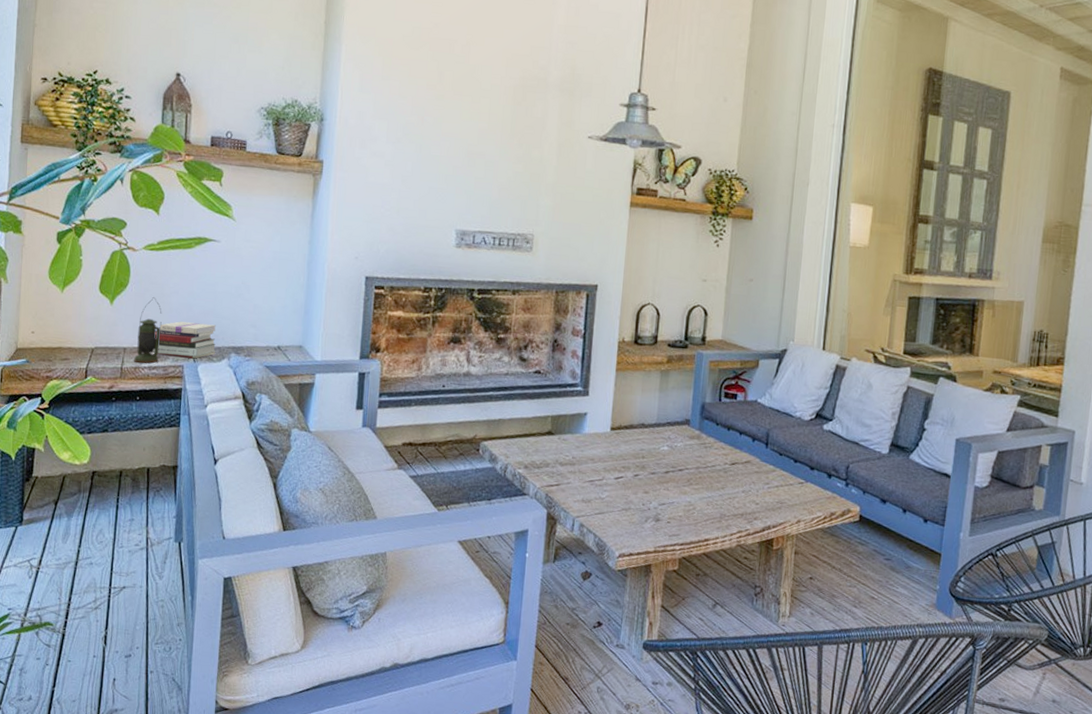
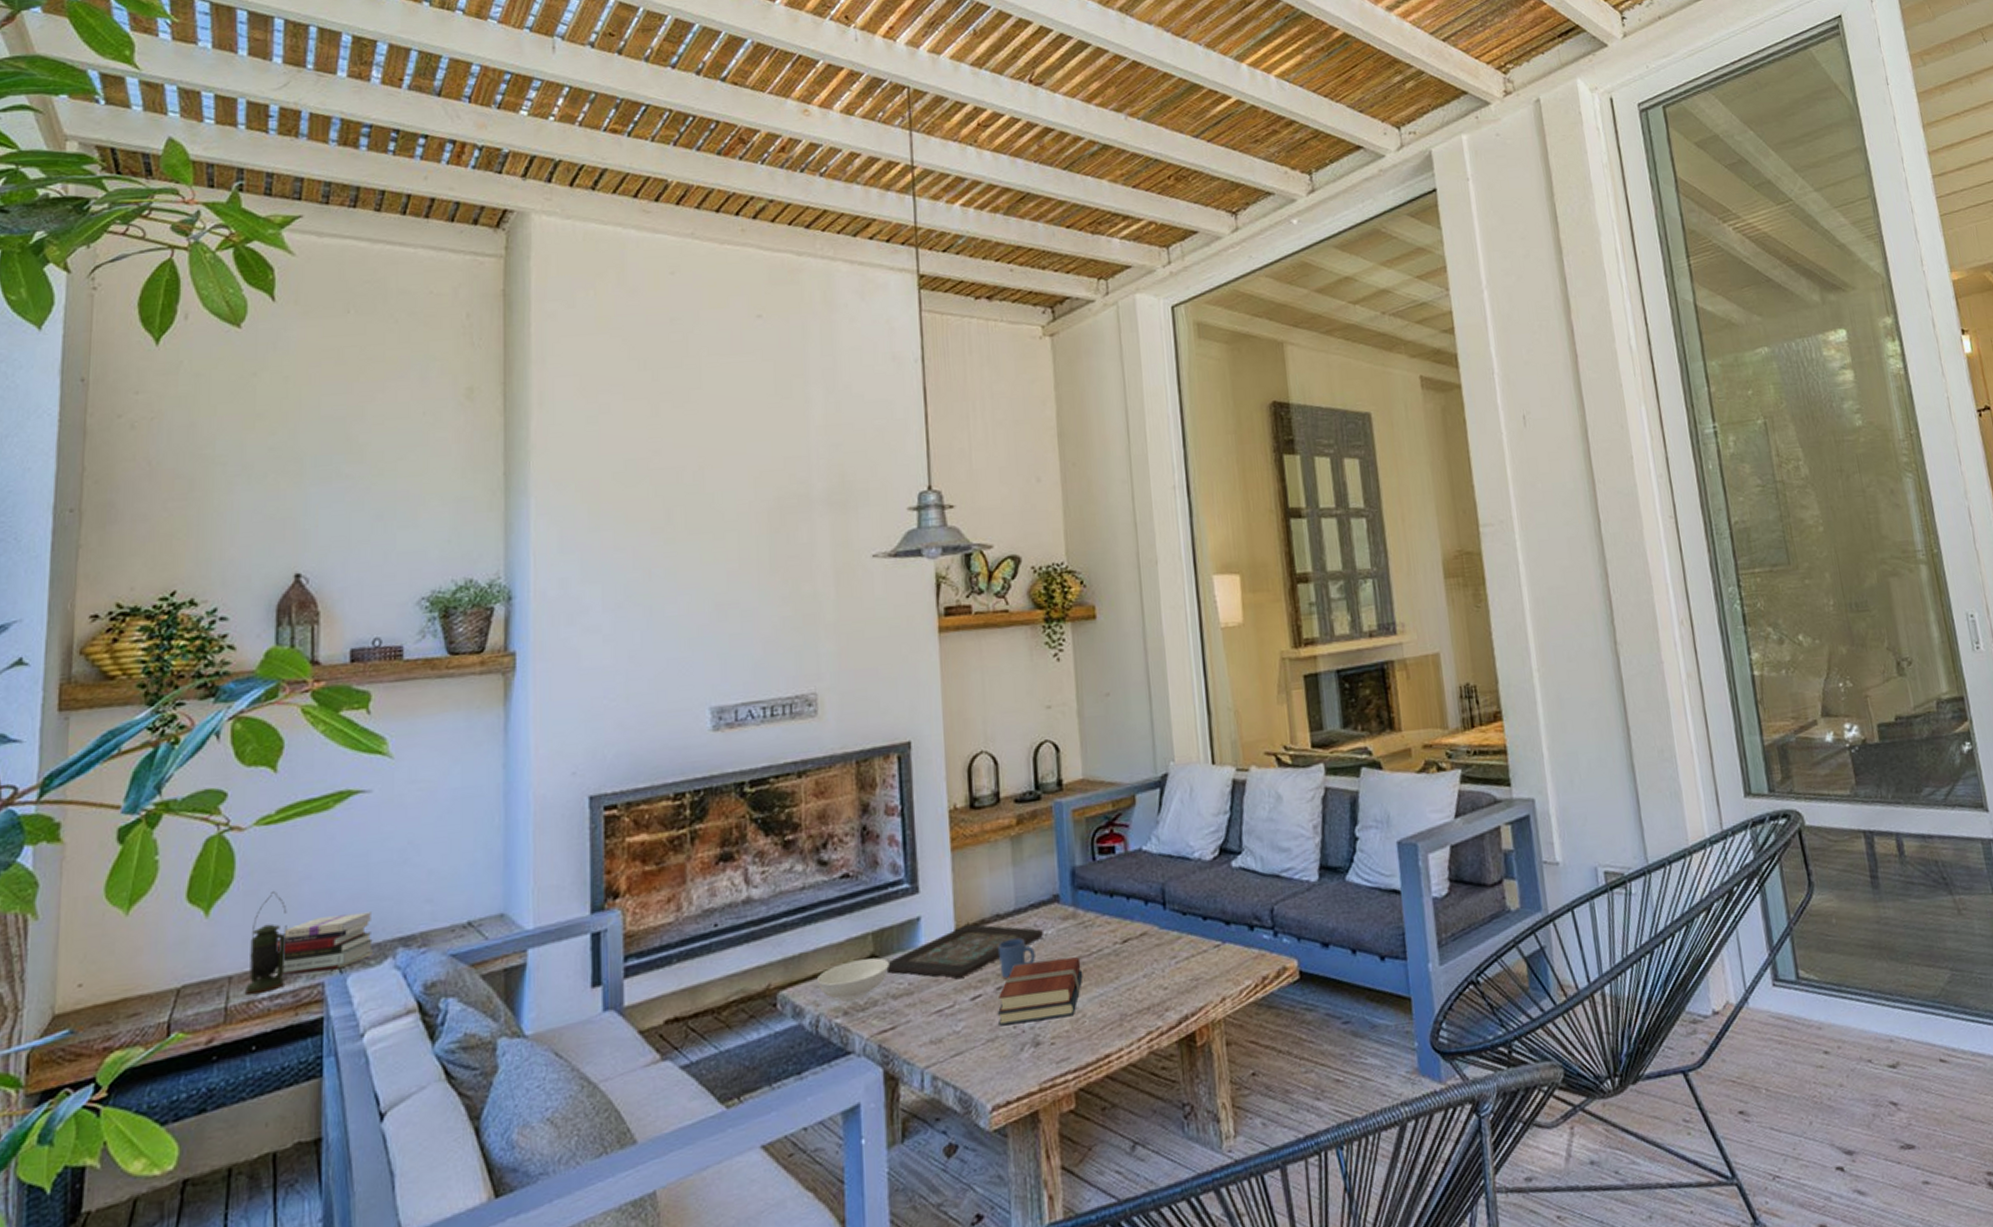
bowl: none [508,432,562,460] -> present [816,957,891,1002]
decorative tray: none [559,426,674,462] -> present [888,924,1043,978]
books: none [631,462,699,506] -> present [997,957,1083,1026]
mug: none [639,442,666,471] -> present [998,937,1036,980]

